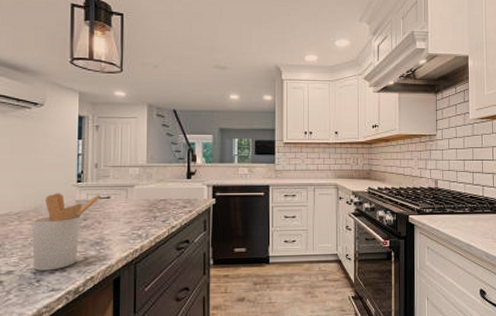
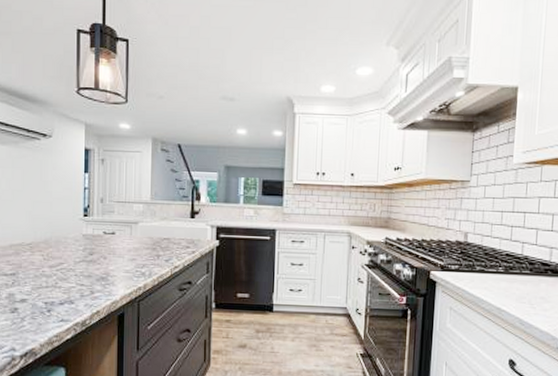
utensil holder: present [31,193,101,271] -> none [42,226,107,302]

